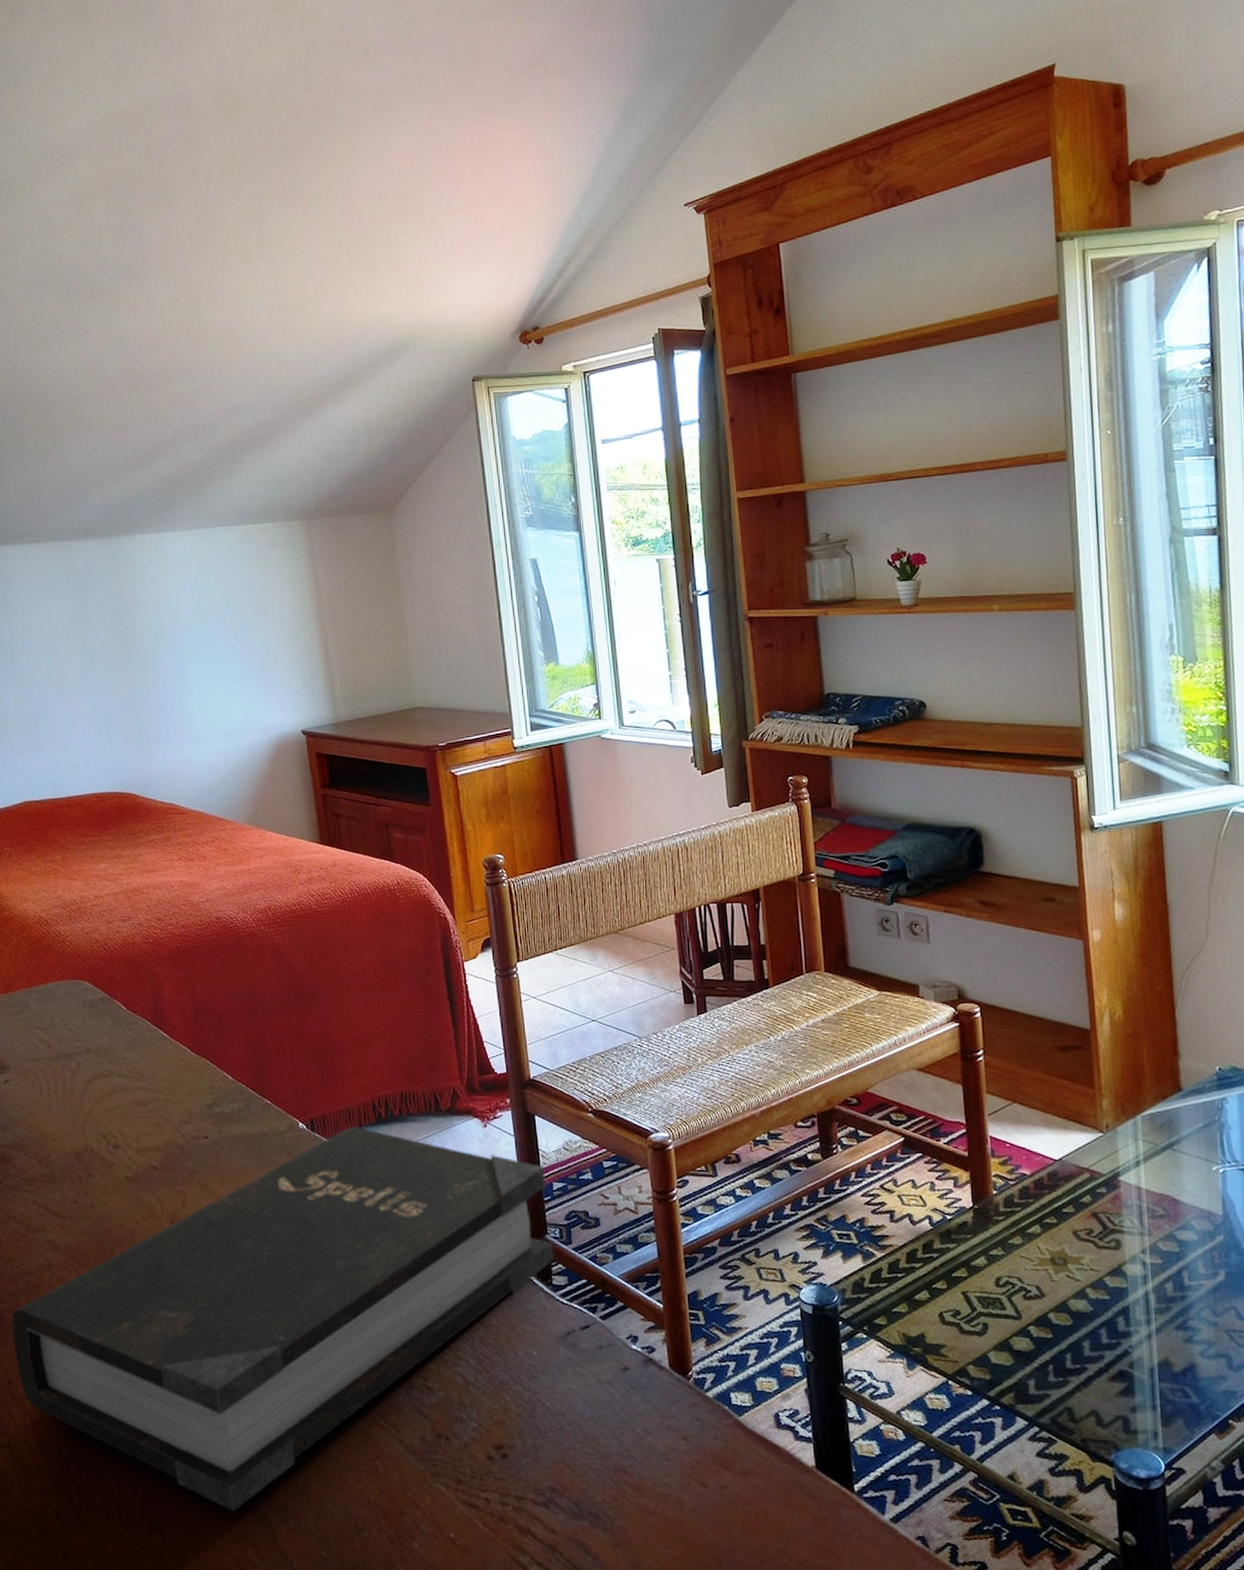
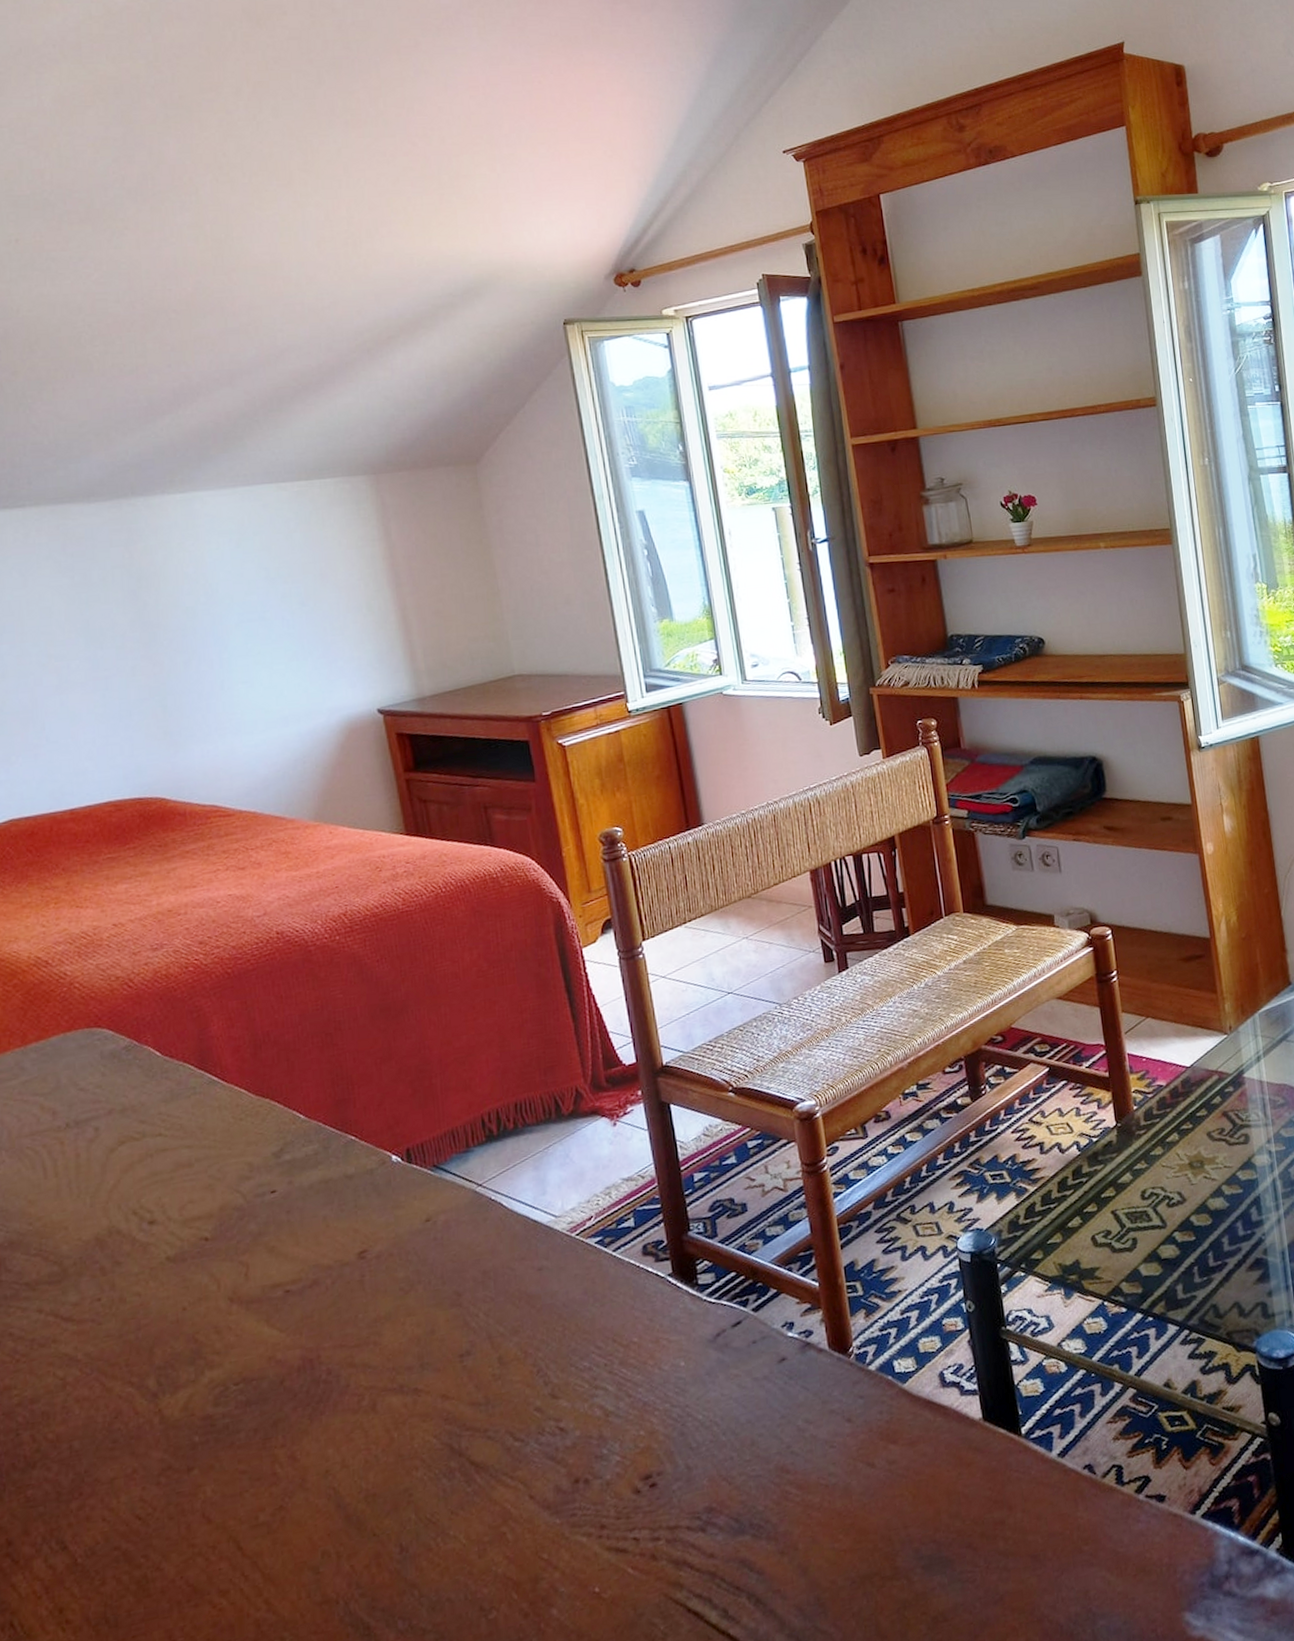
hardback book: present [11,1125,554,1512] -> none [10,1148,699,1631]

